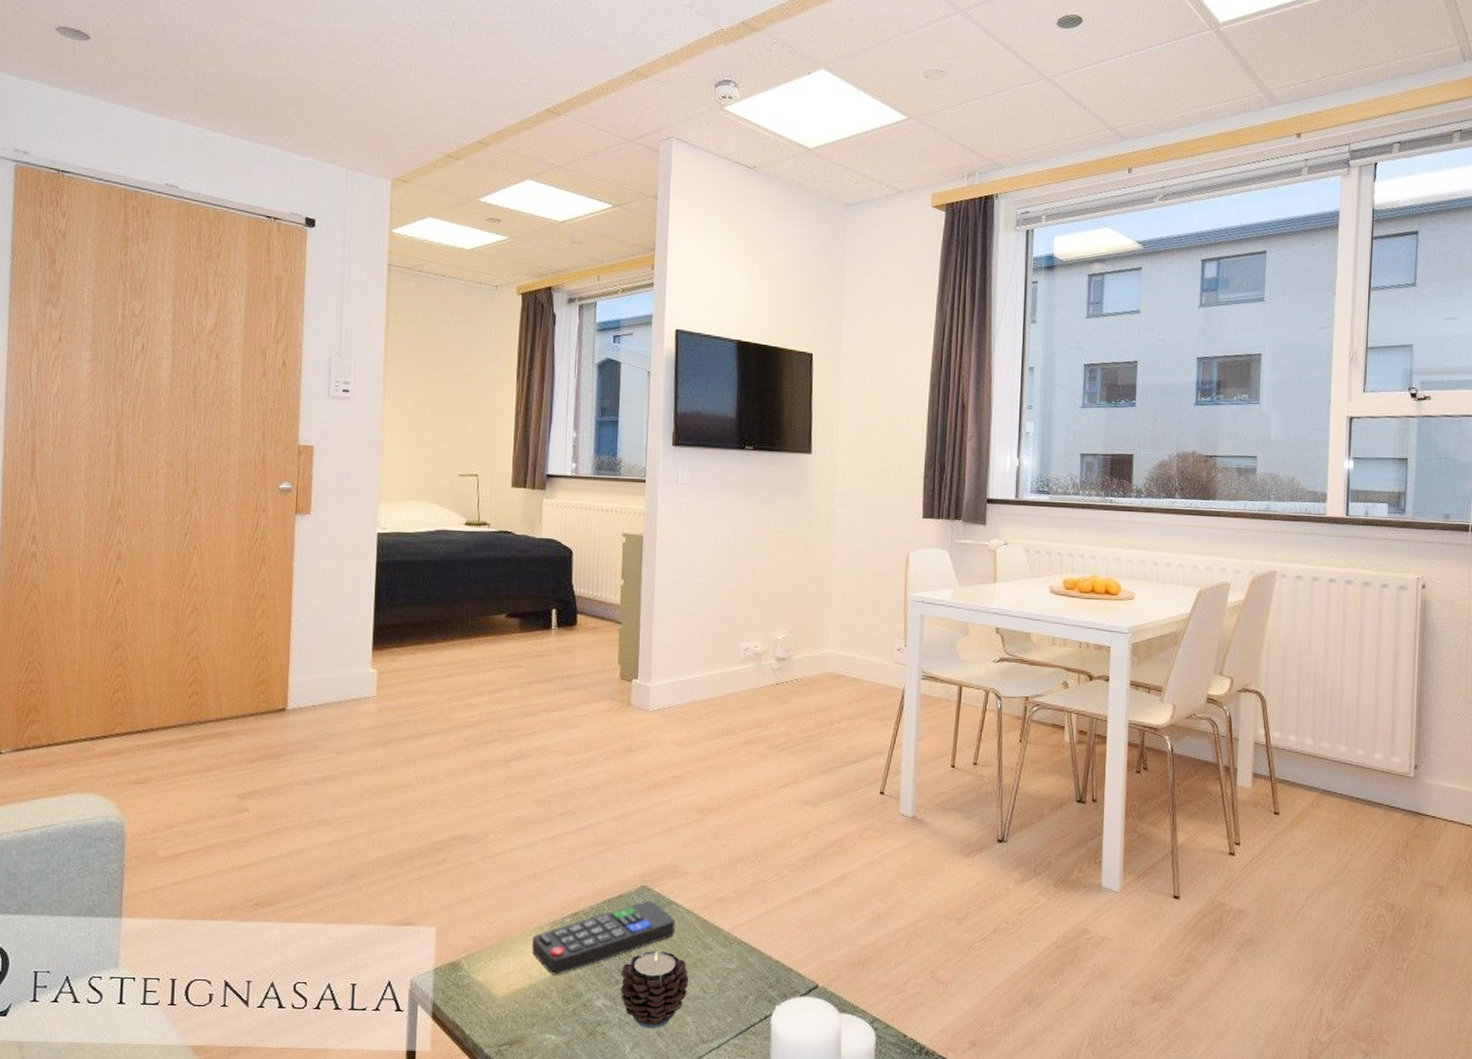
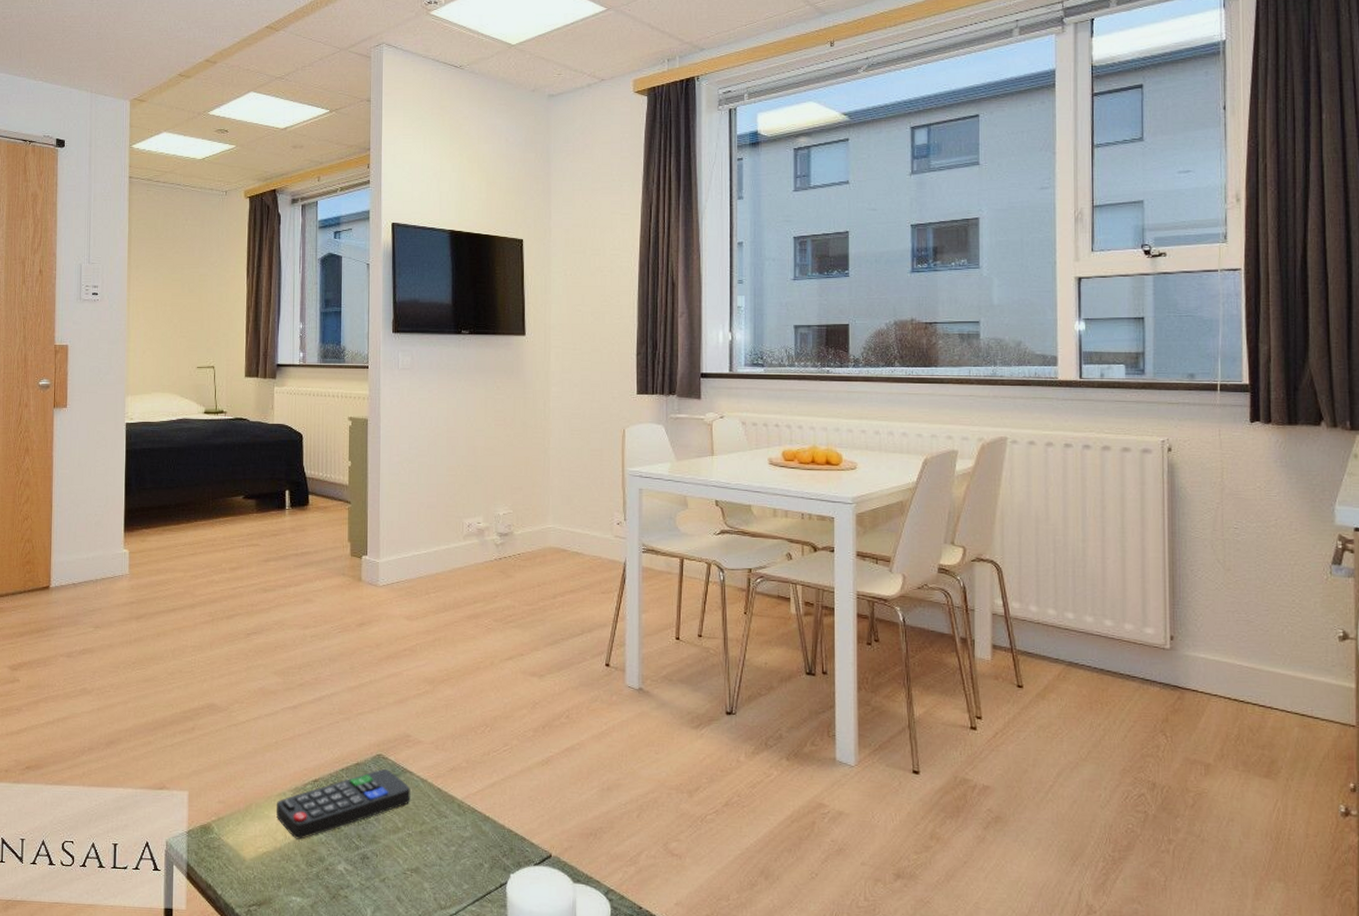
candle: present [620,951,689,1029] -> none [360,818,426,894]

